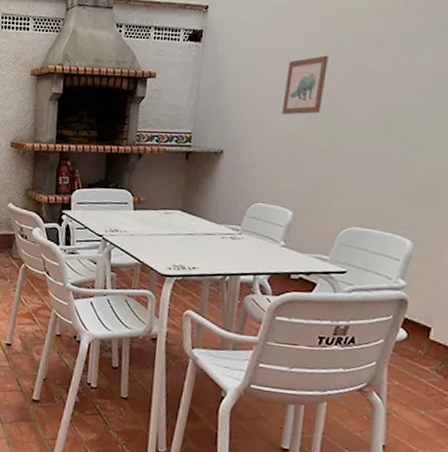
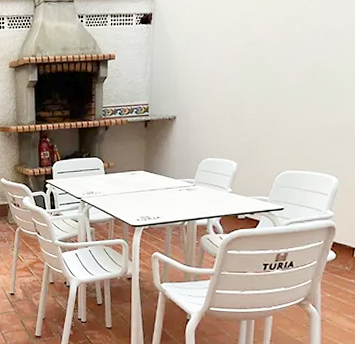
wall art: present [281,55,328,115] -> none [223,25,260,81]

